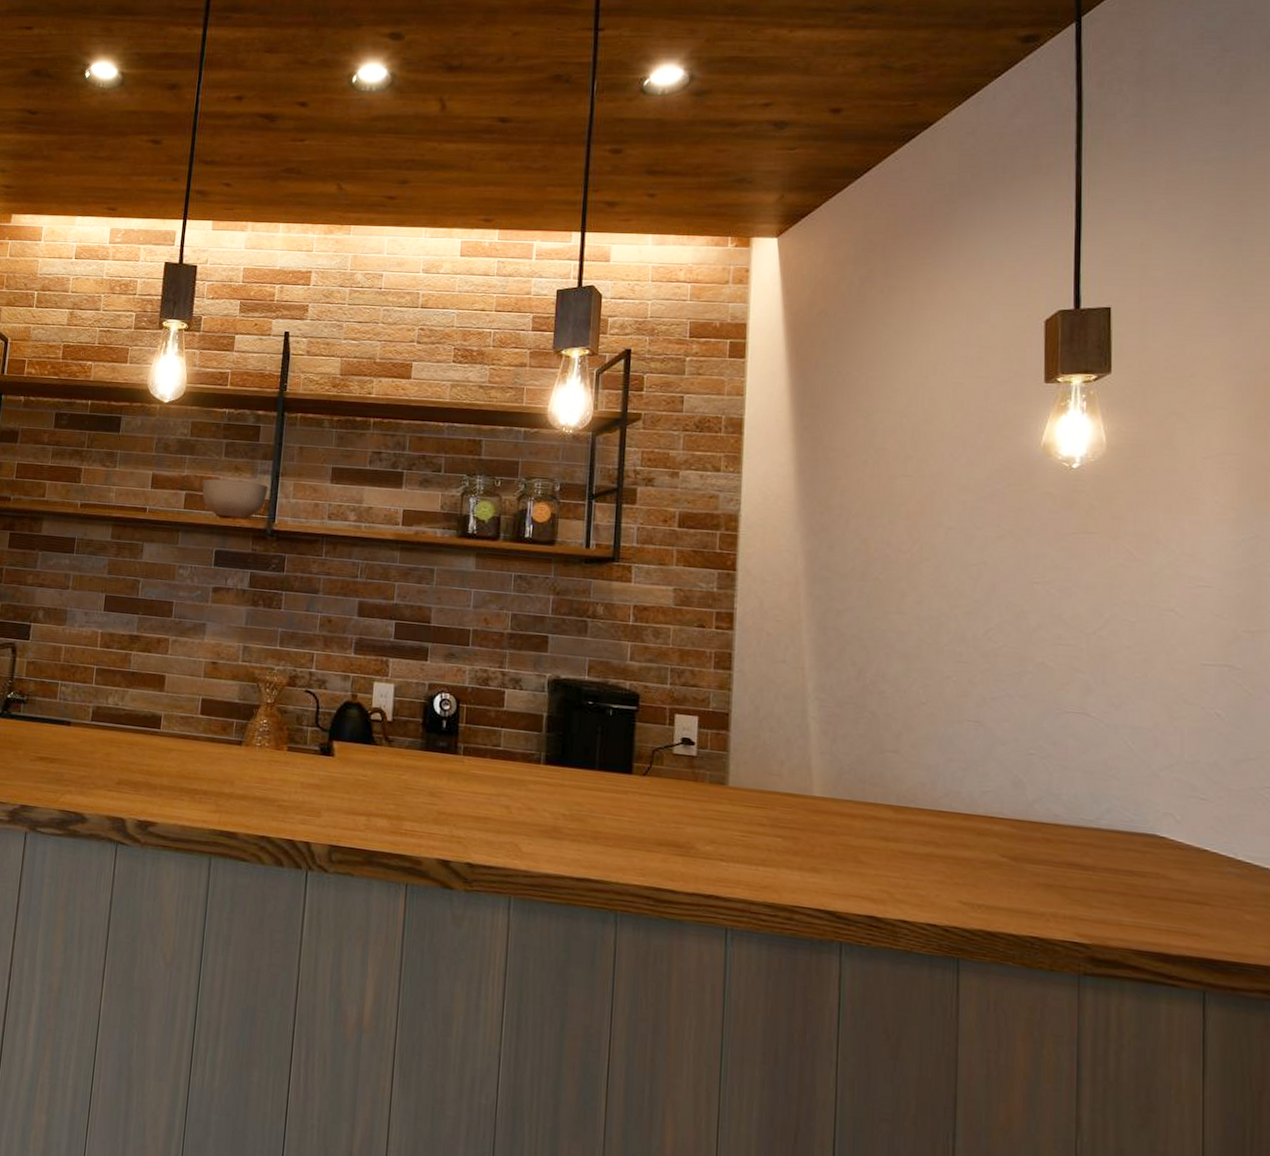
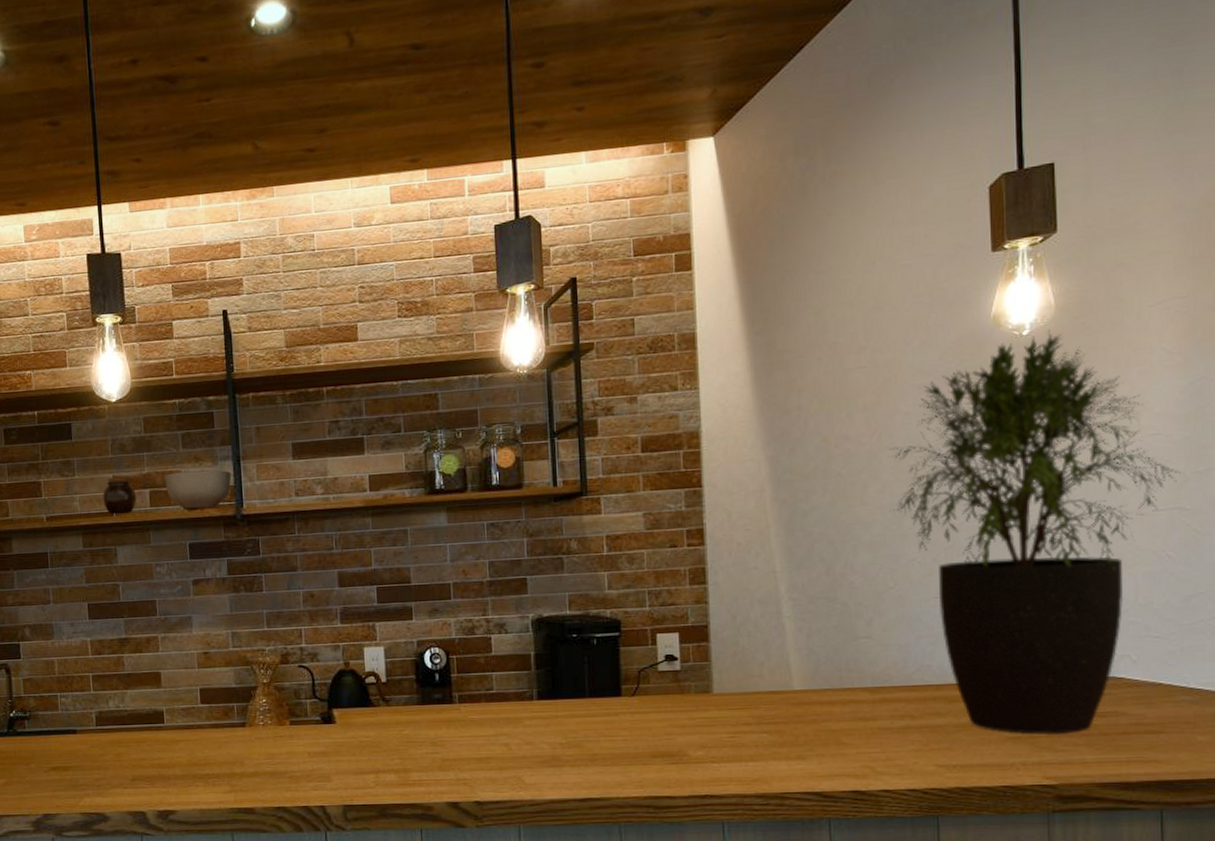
jar: none [138,474,173,513] -> present [103,476,137,515]
potted plant: none [926,467,1233,889] -> present [889,330,1182,734]

